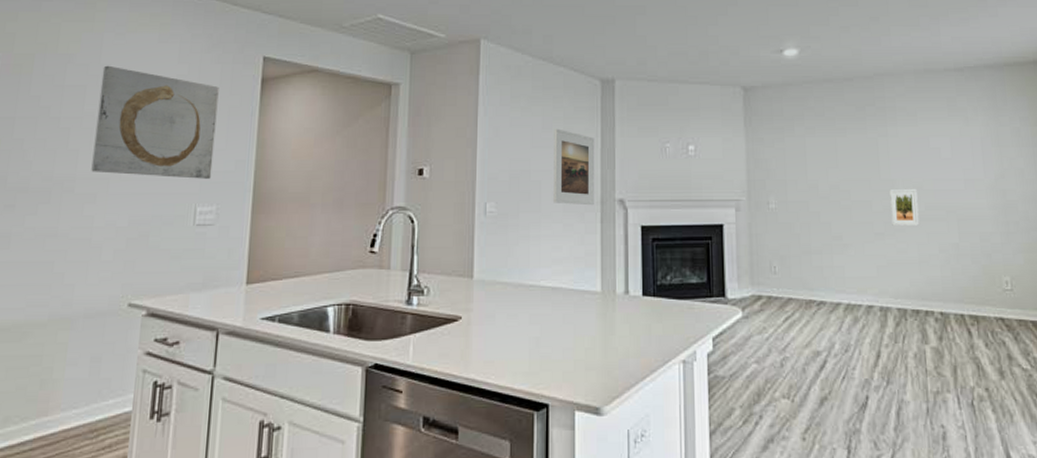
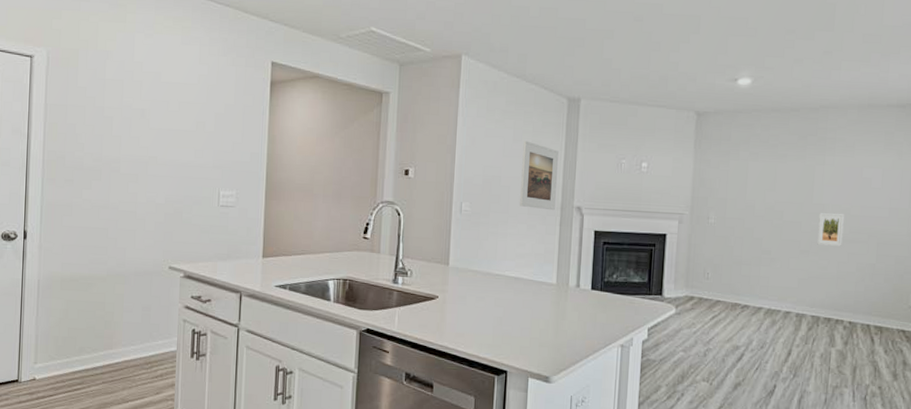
wall art: present [91,65,219,179] -> none [132,63,235,167]

